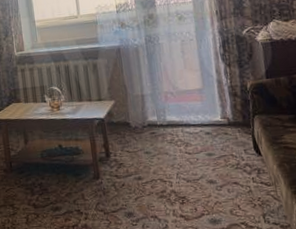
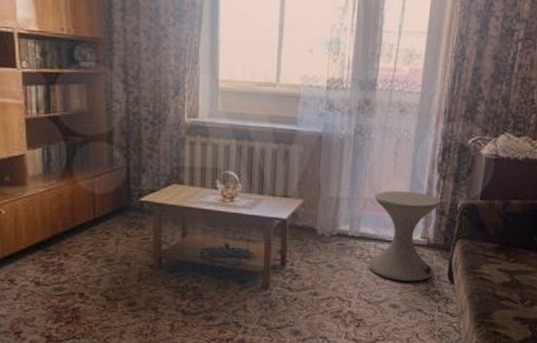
side table: none [173,80,239,159] -> present [368,191,441,281]

